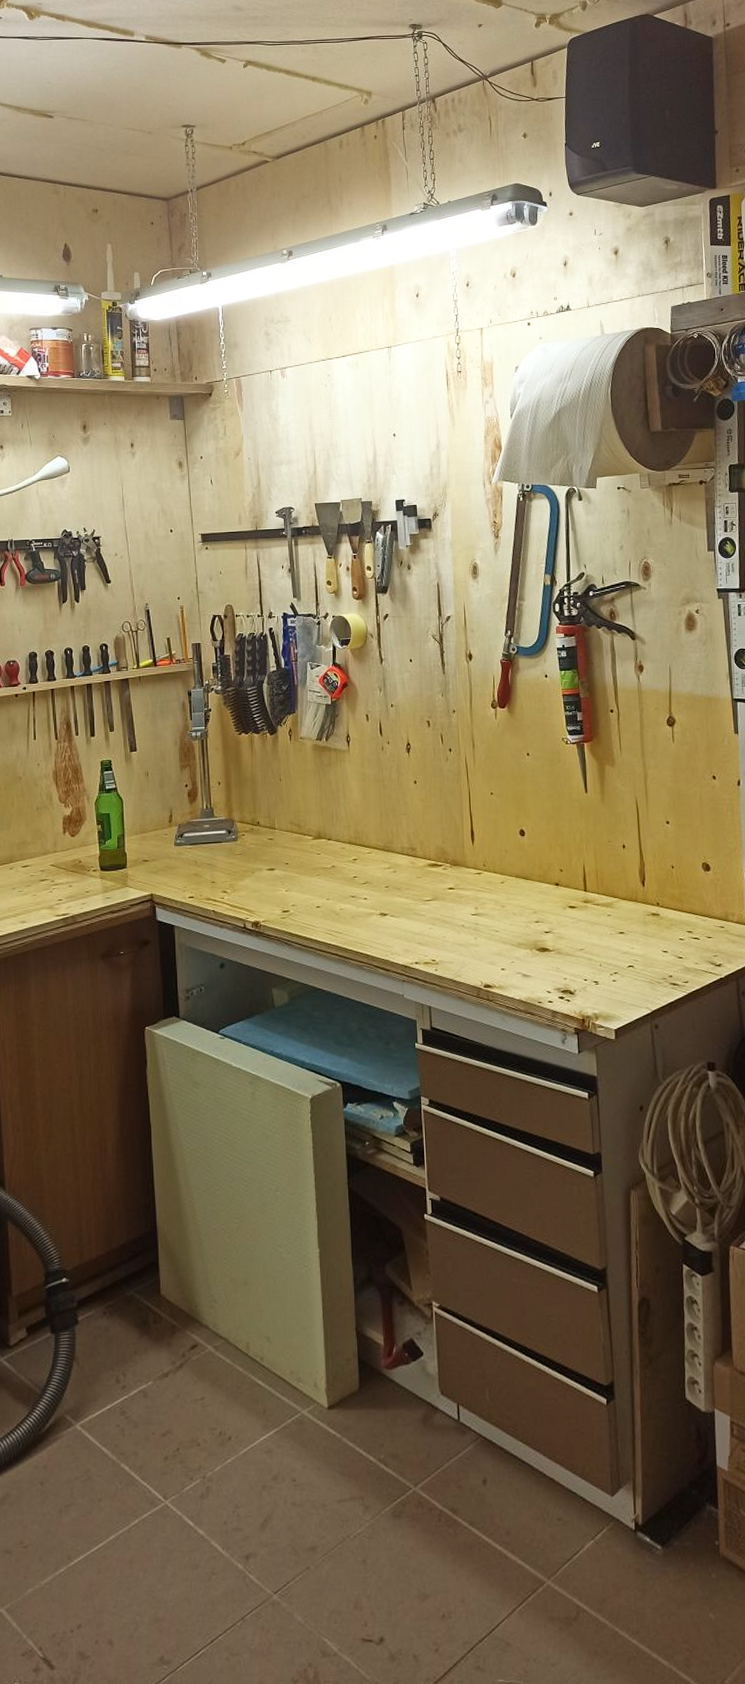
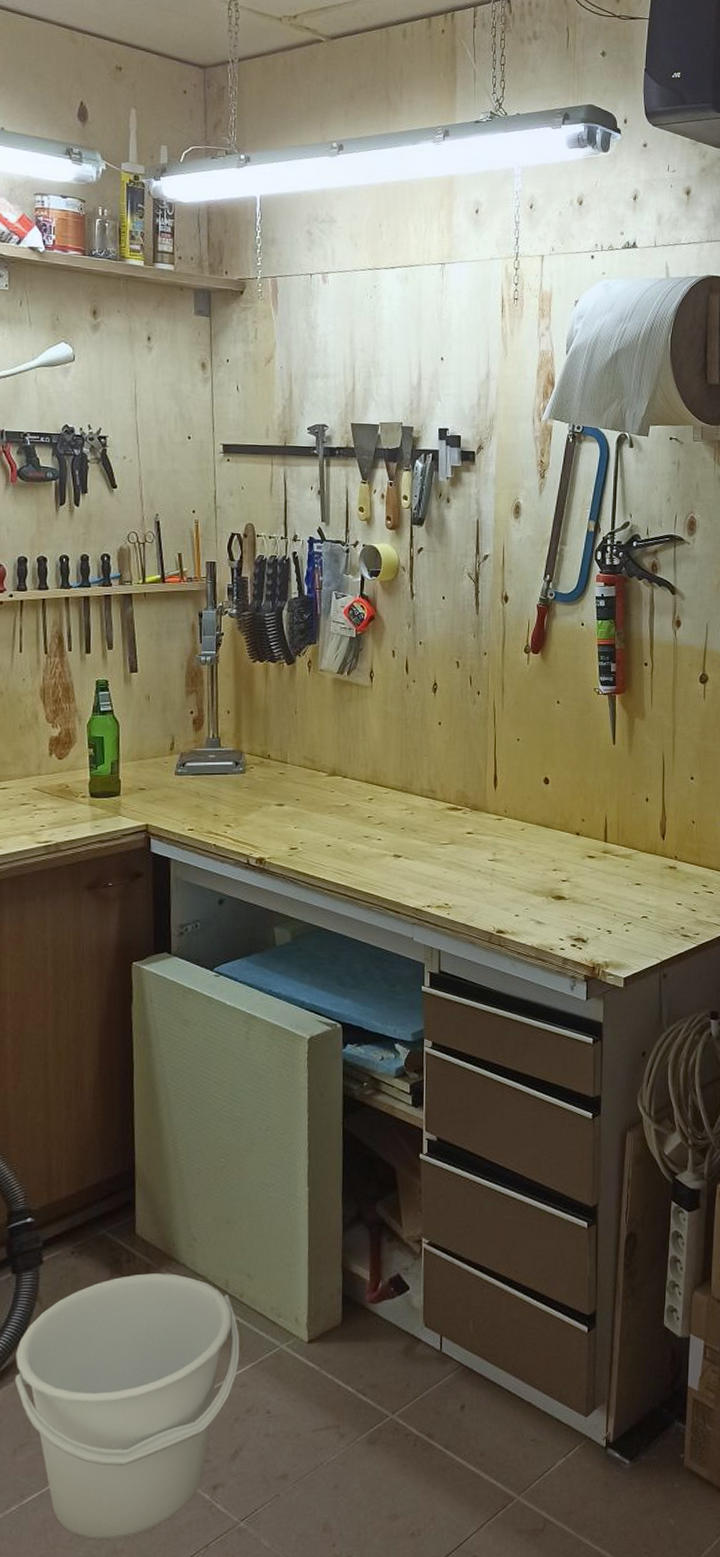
bucket: none [57,1334,264,1607] -> present [14,1273,240,1540]

